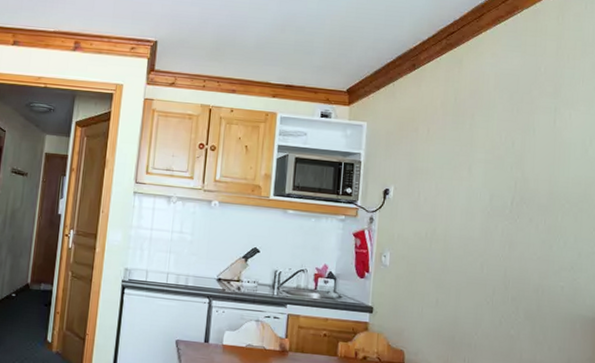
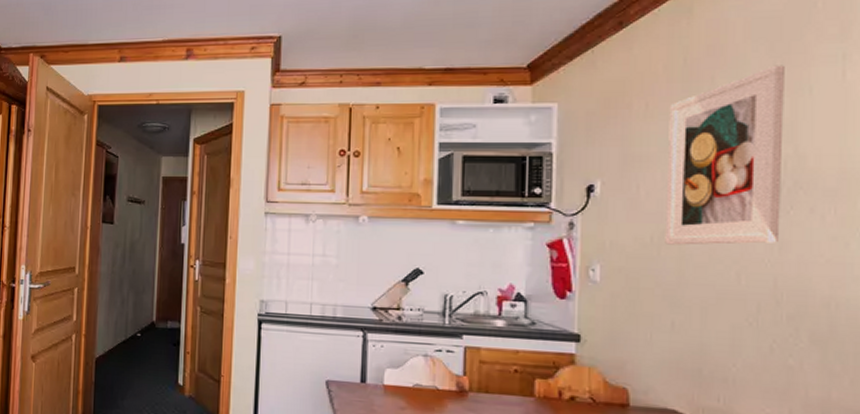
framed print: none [435,110,519,243] -> present [665,65,785,245]

